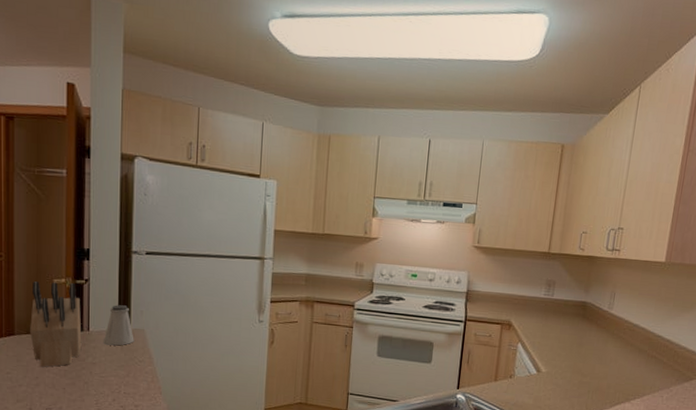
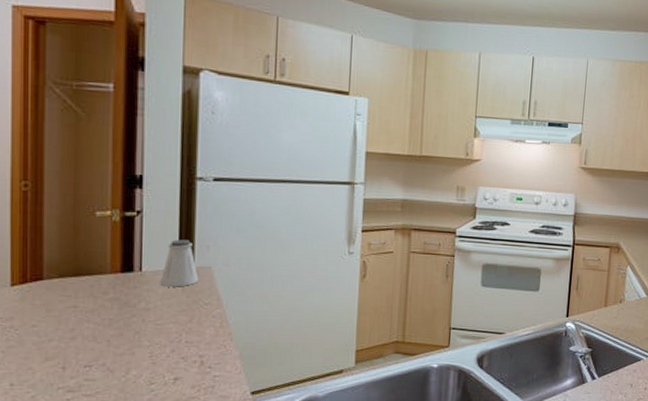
knife block: present [30,281,82,368] -> none [64,215,132,318]

